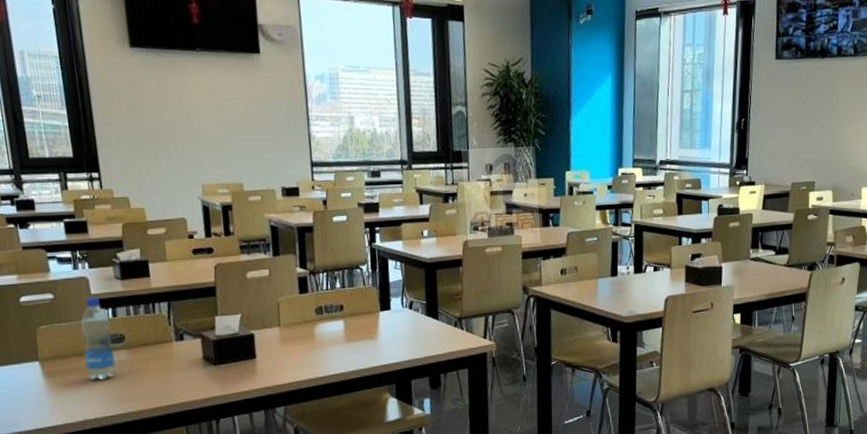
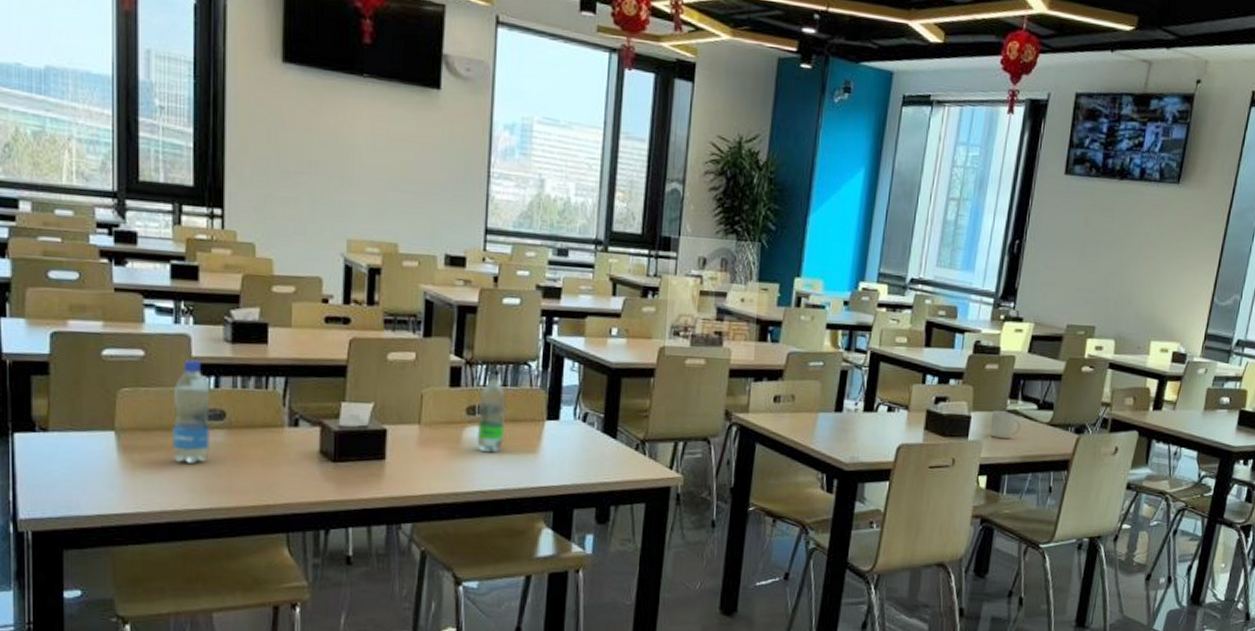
bottle: none [324,280,348,343] -> present [477,375,506,453]
mug: none [738,259,764,283] -> present [989,411,1021,440]

